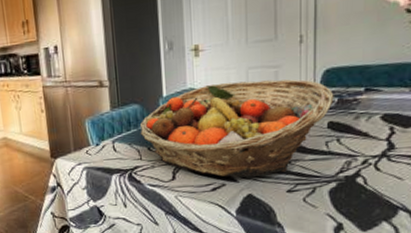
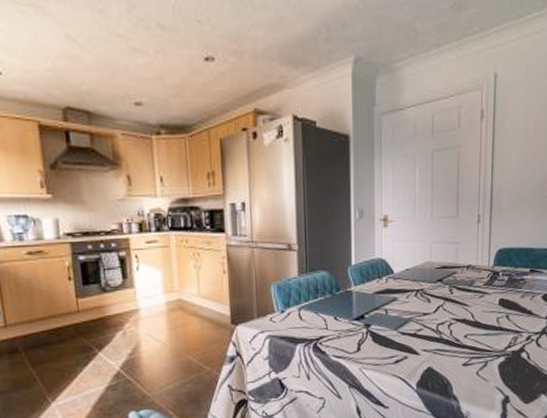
fruit basket: present [139,79,334,177] -> none [327,254,505,350]

